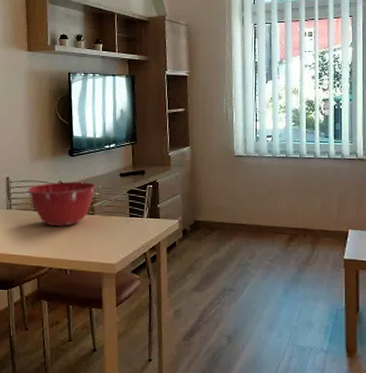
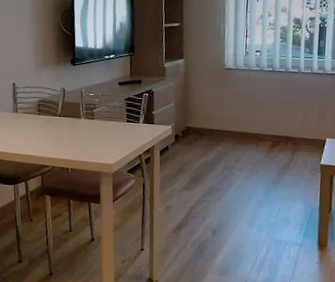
mixing bowl: present [27,181,96,226] -> none [32,88,96,129]

